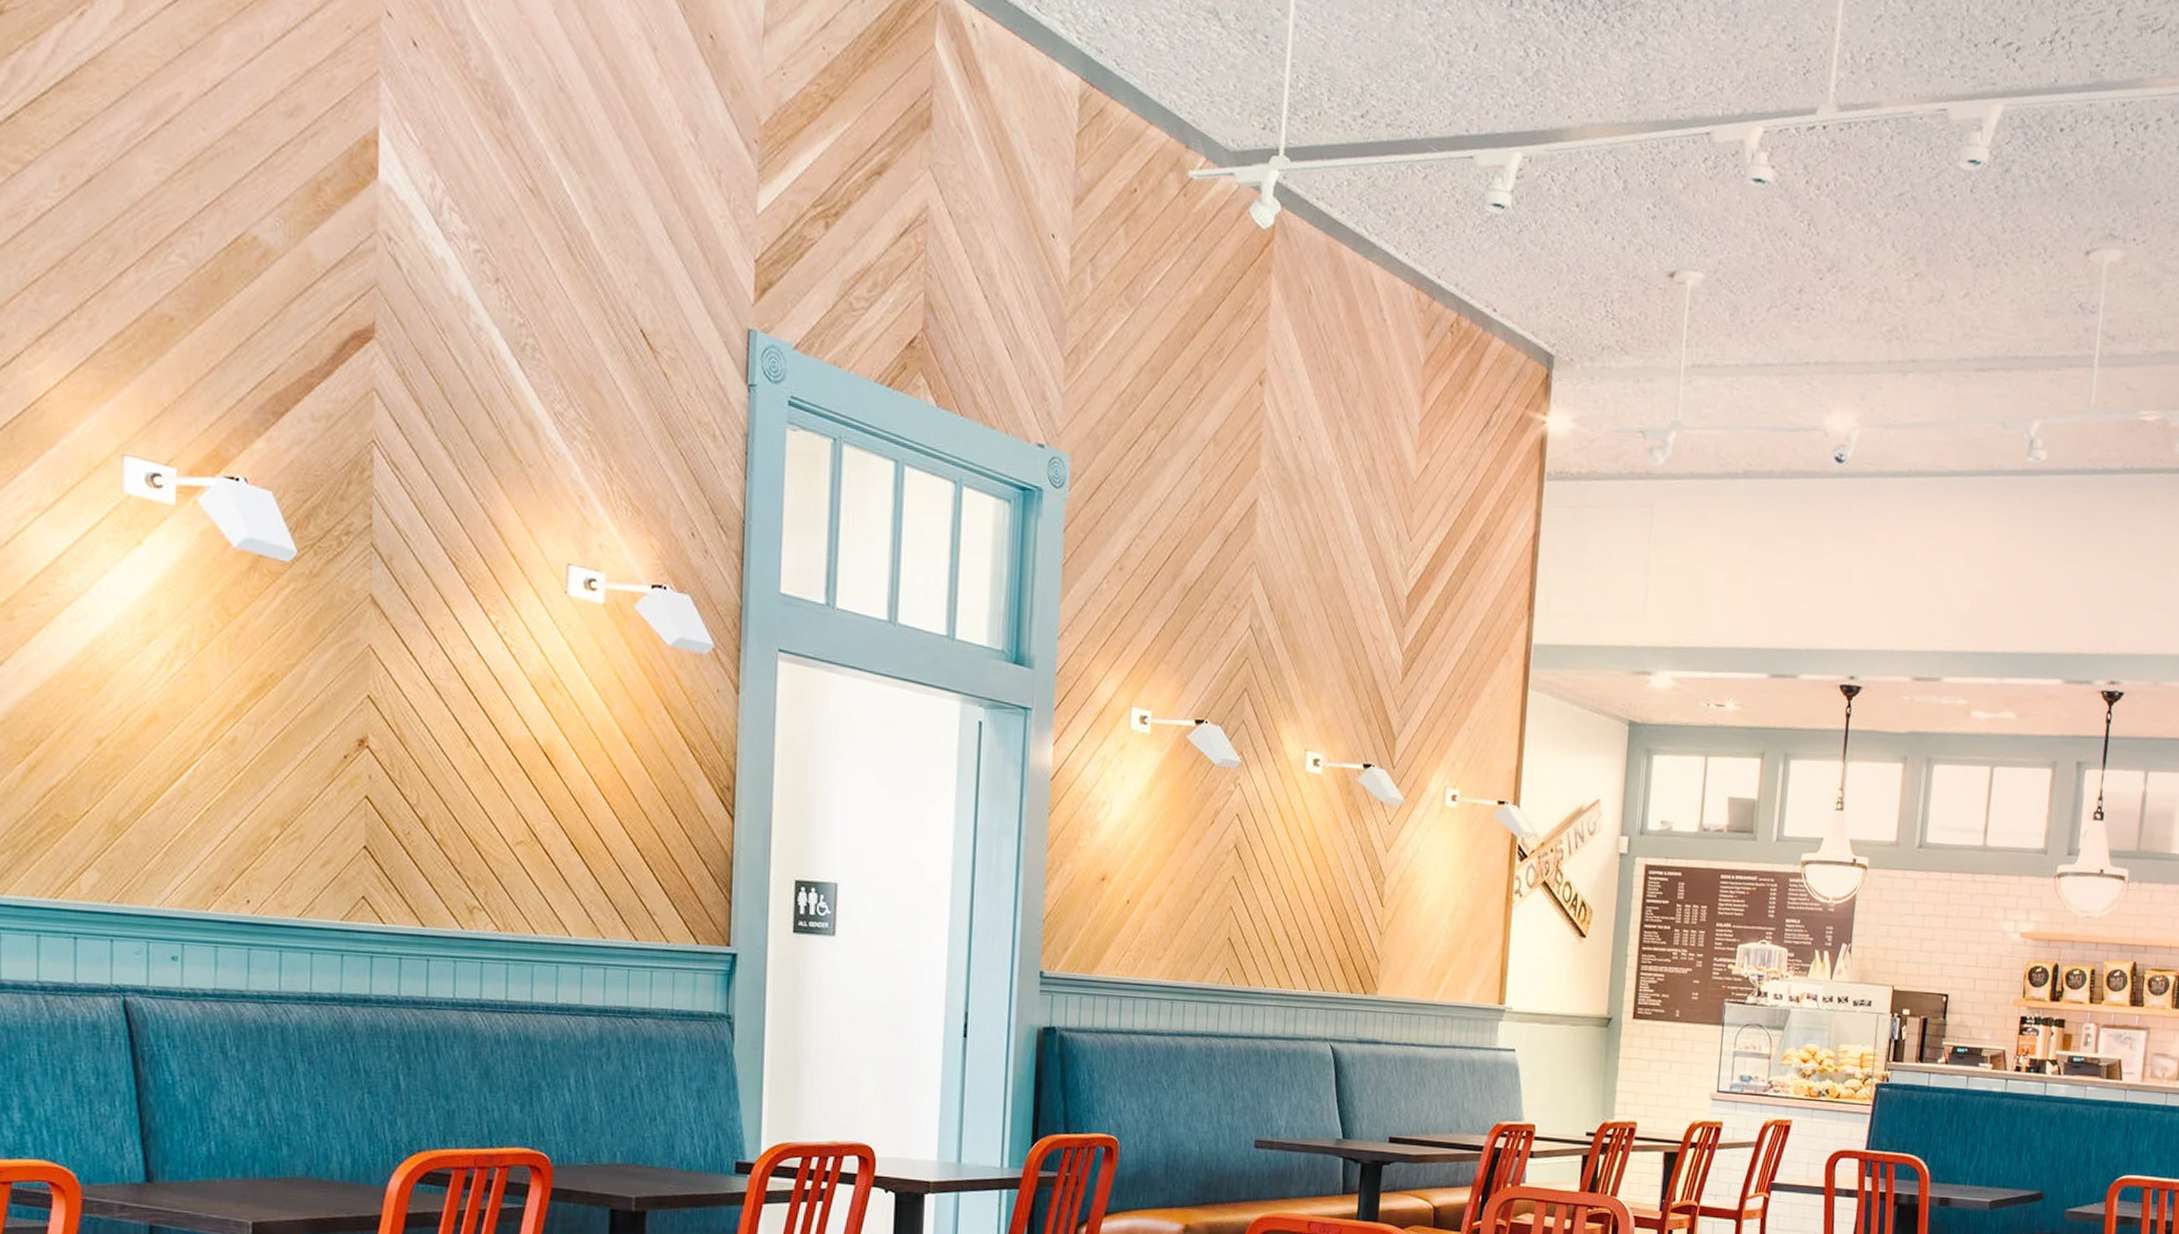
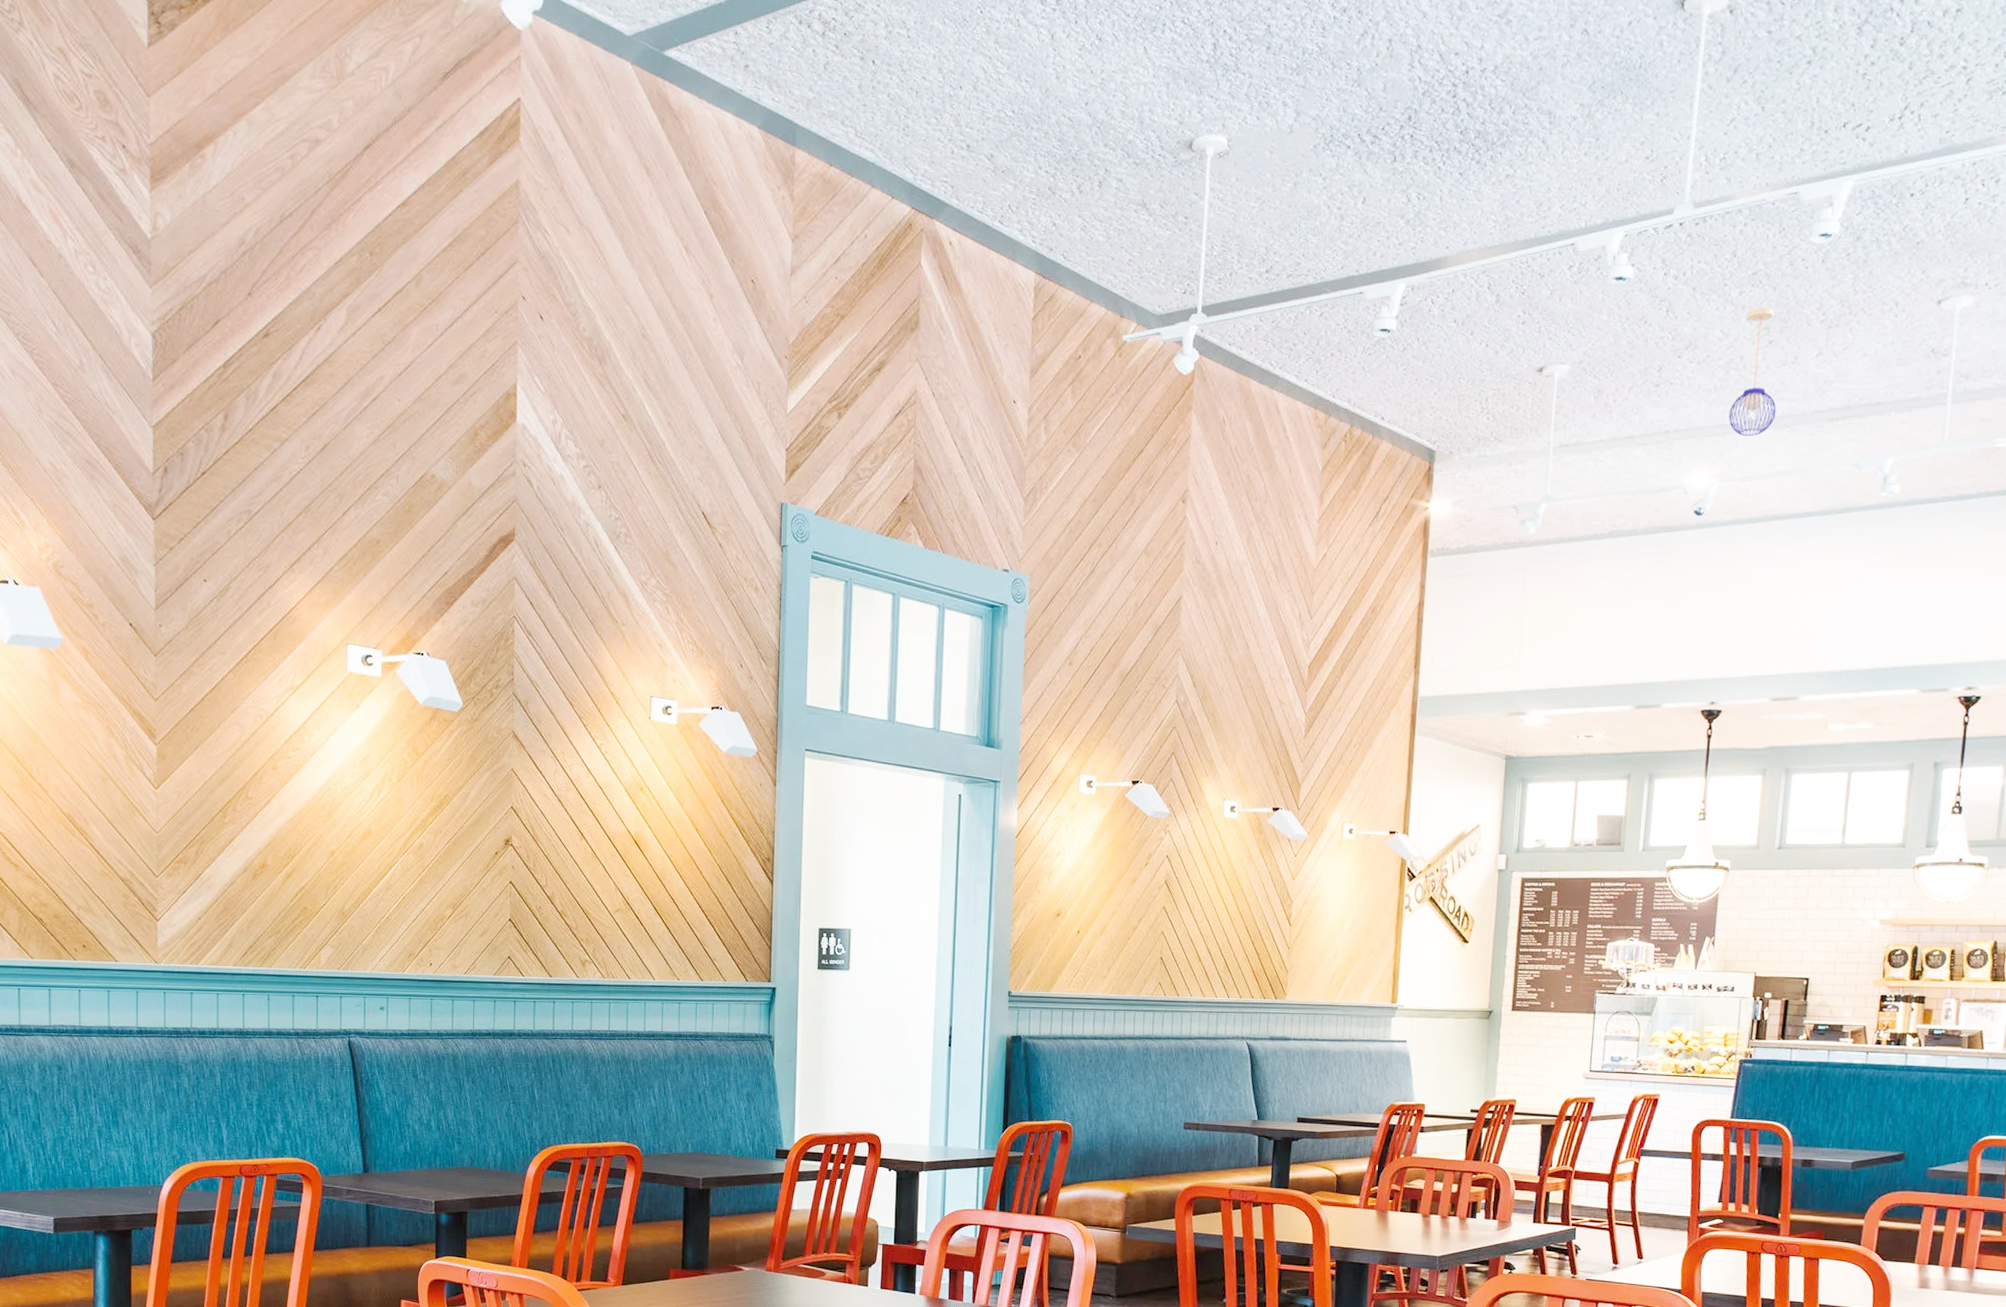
pendant light: none [1872,234,1922,379] -> present [1728,307,1777,436]

